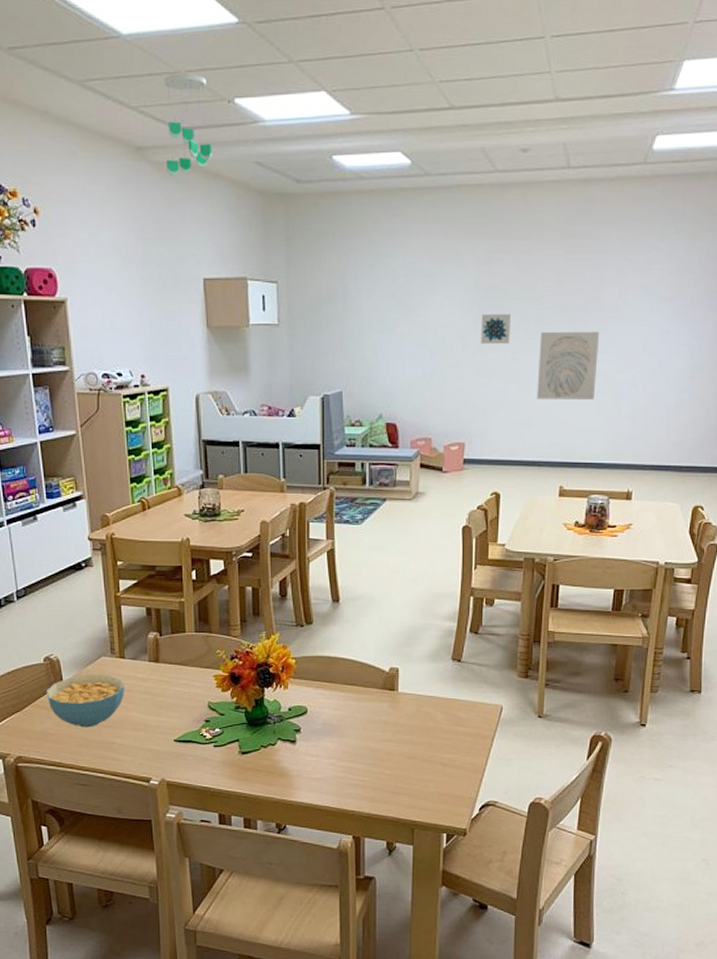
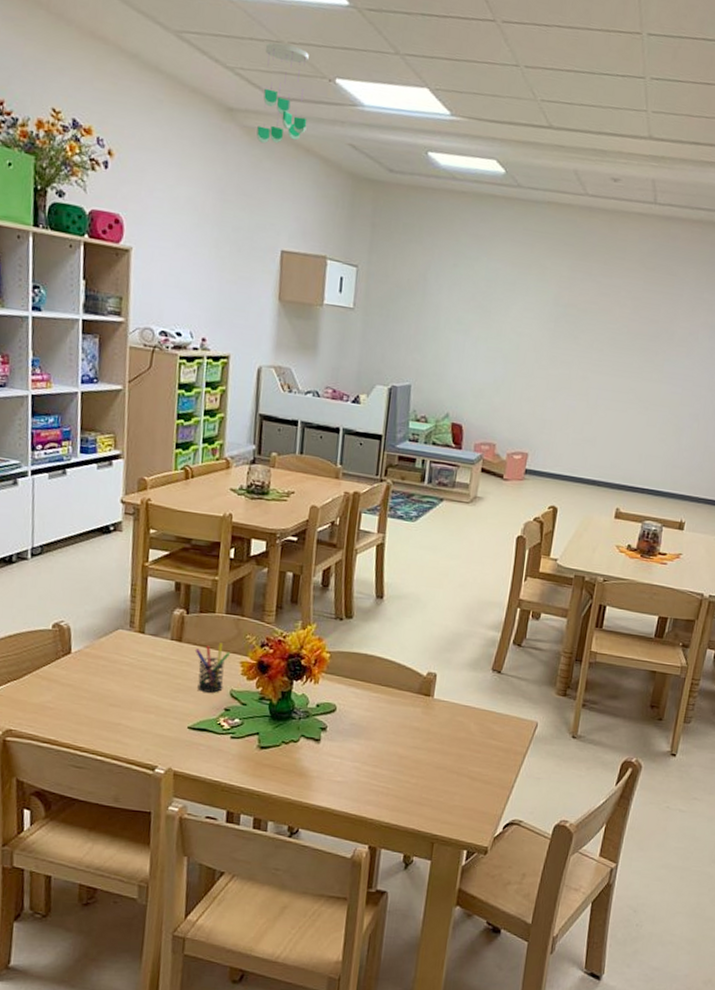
cereal bowl: present [46,675,124,728] -> none [50,647,140,705]
pen holder: none [171,660,205,707] -> present [194,643,231,693]
wall art: present [480,313,510,344] -> none [554,329,586,362]
wall art: present [537,331,600,401] -> none [603,355,669,429]

